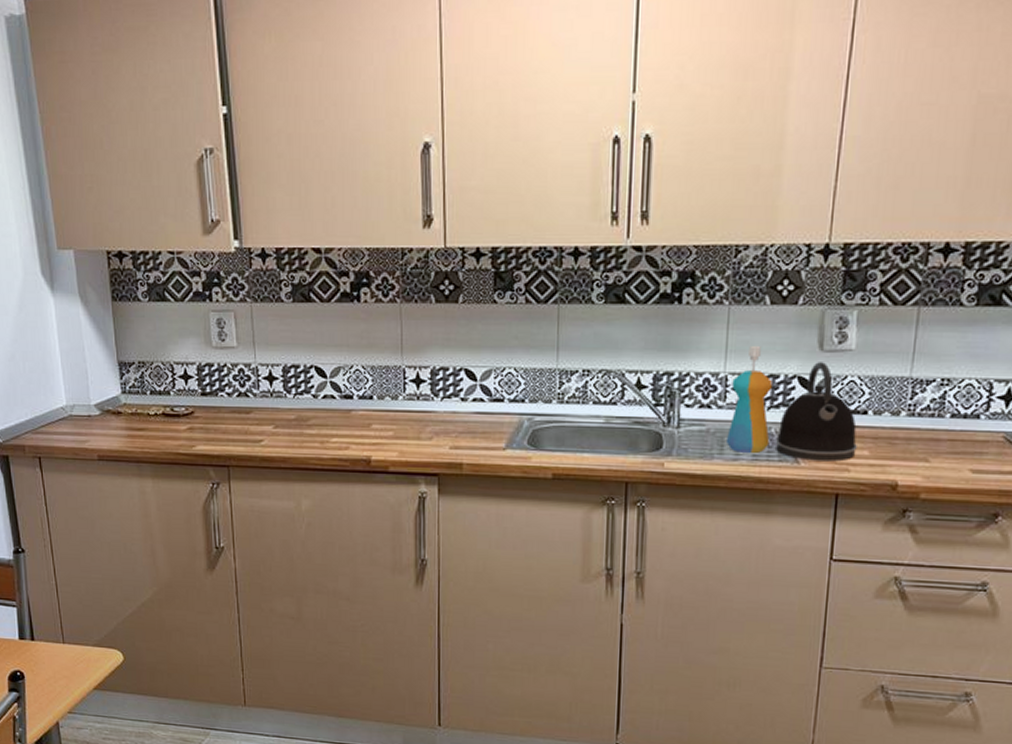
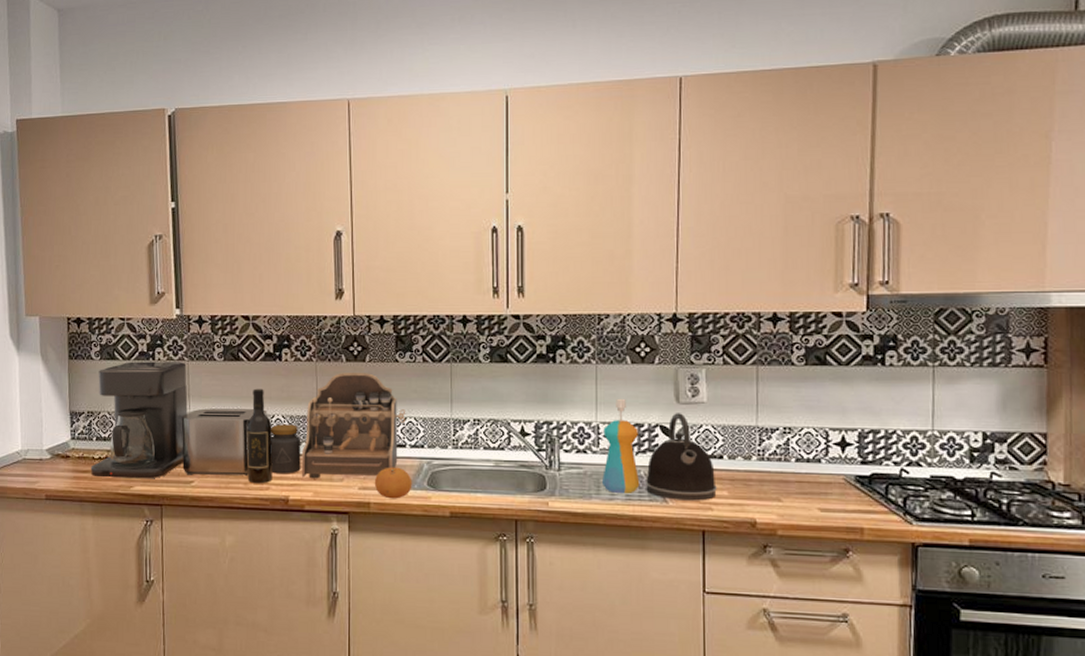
coffee maker: none [146,303,253,437] -> present [90,361,188,479]
toaster: none [246,358,345,434] -> present [181,408,267,476]
wine bottle: none [320,335,352,443] -> present [245,388,273,484]
jar: none [349,376,384,432] -> present [271,424,301,474]
spice rack: none [384,316,505,438] -> present [301,373,406,479]
fruit: none [467,424,511,460] -> present [374,467,413,499]

